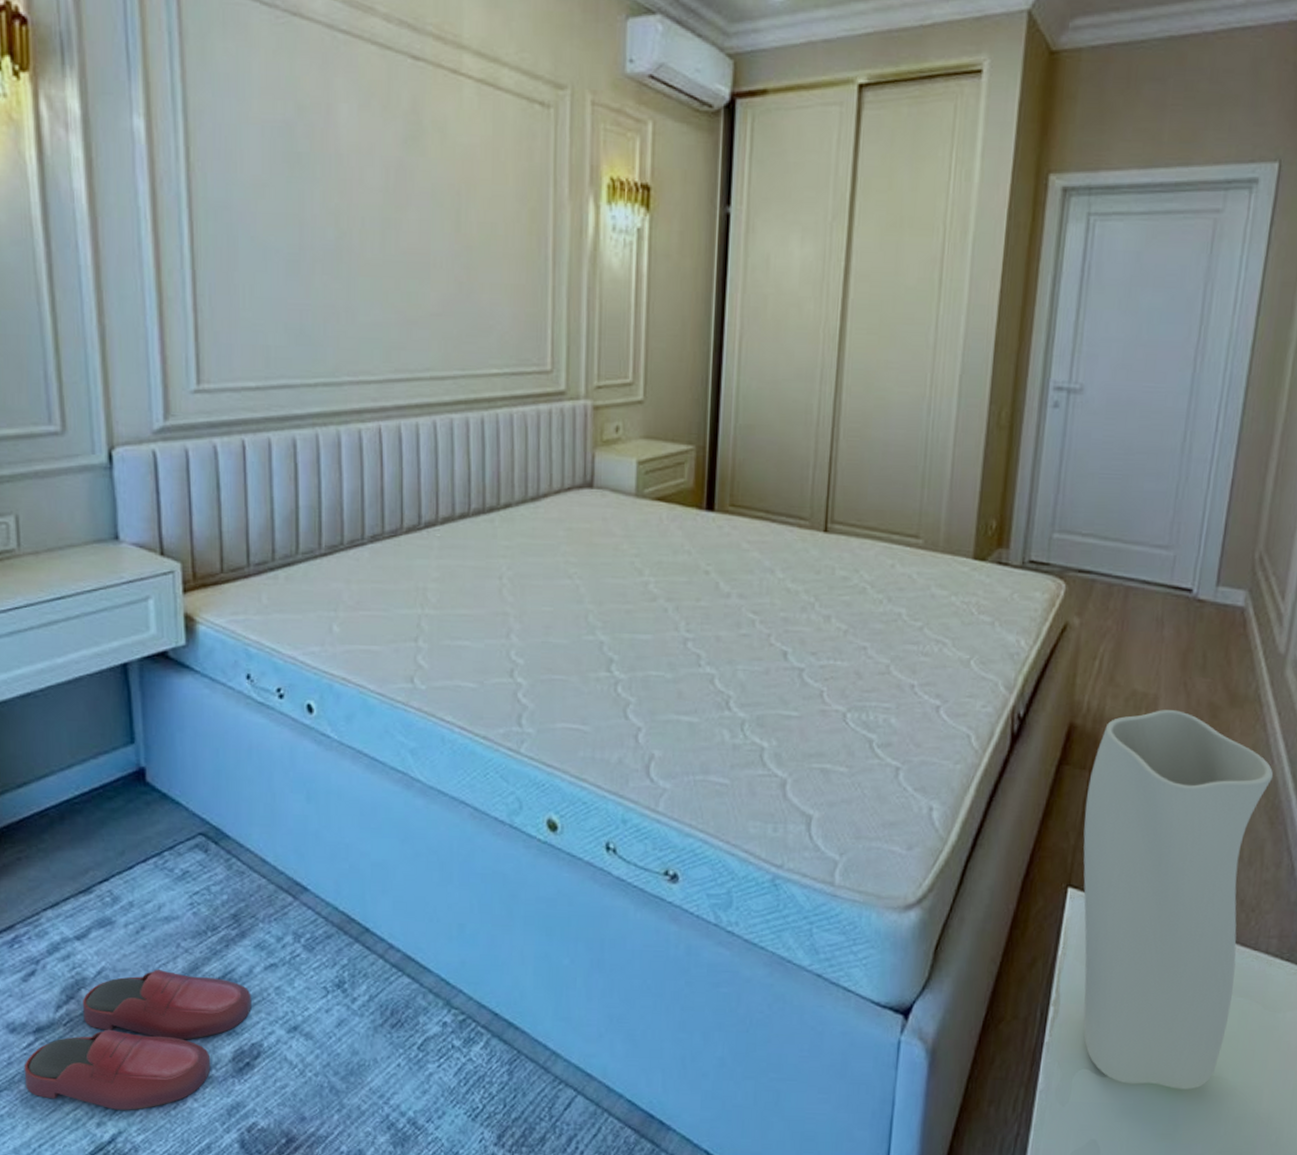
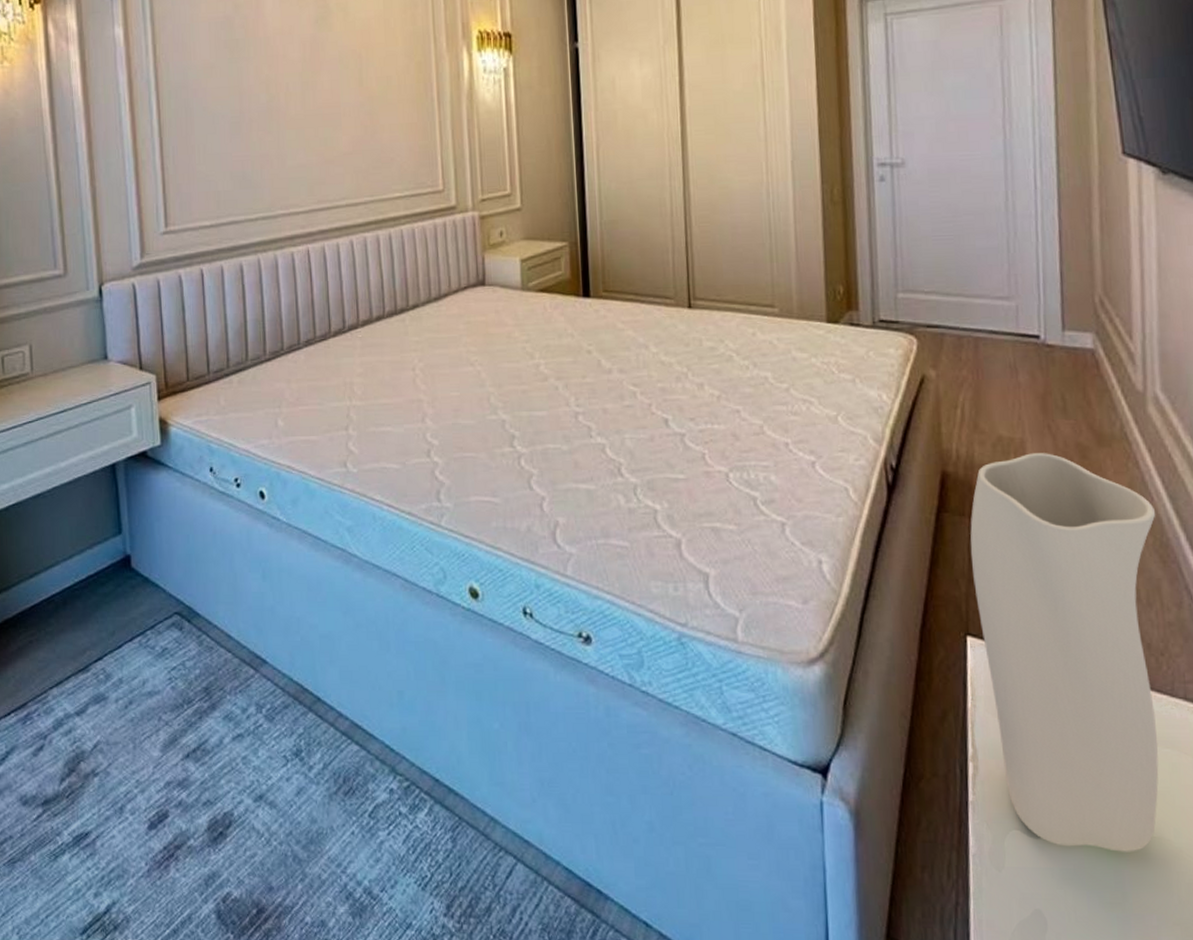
slippers: present [24,970,252,1110] -> none [34,742,223,881]

